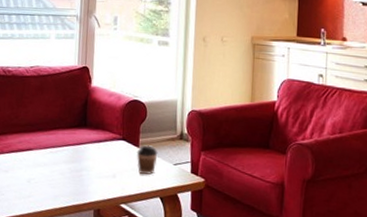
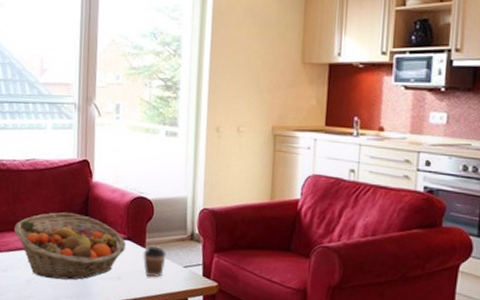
fruit basket: none [17,115,122,179] -> present [14,212,127,280]

